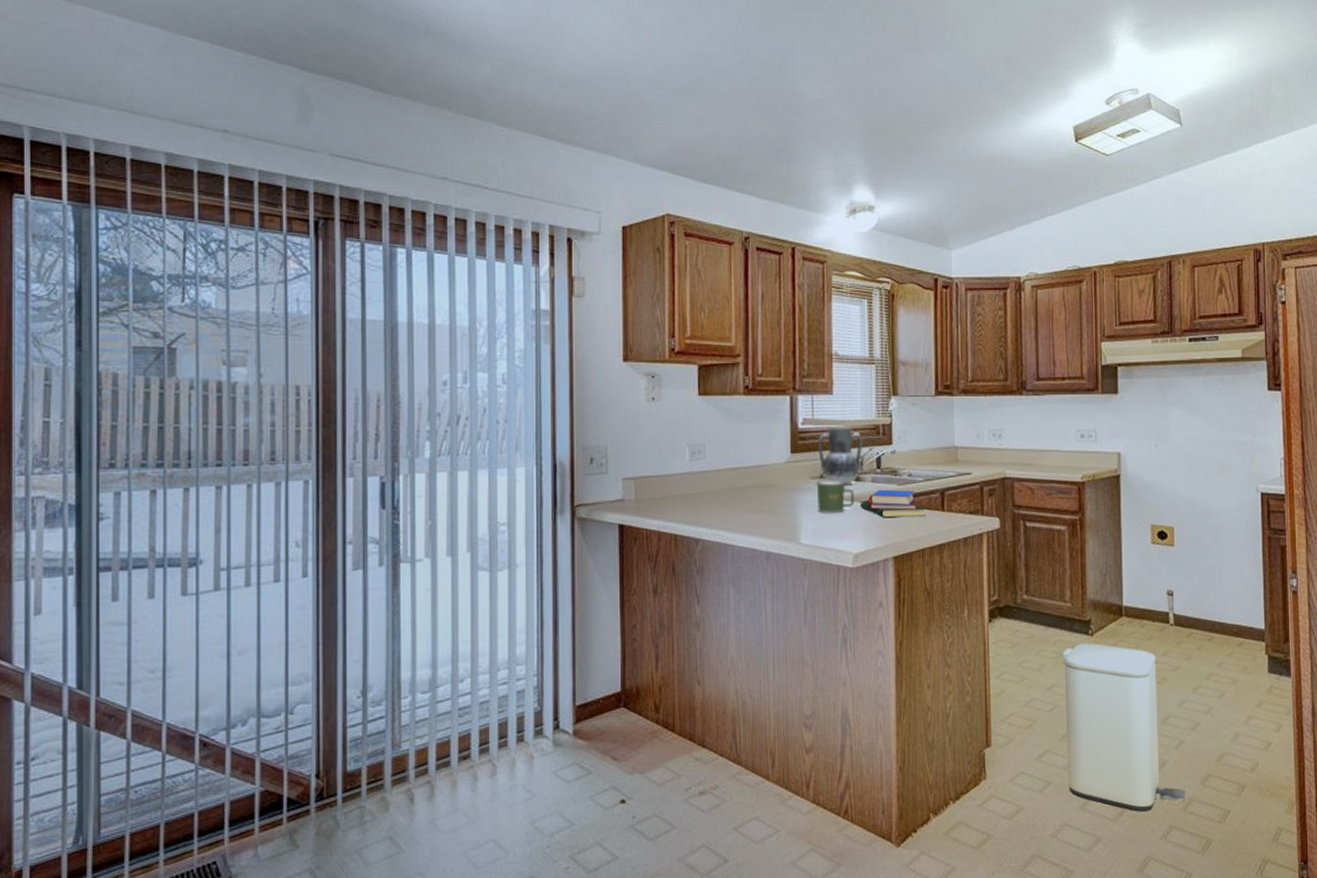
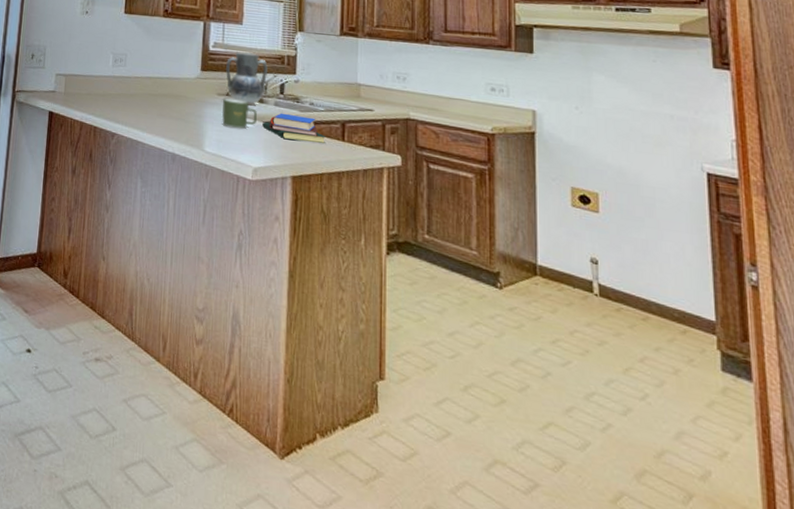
pedal bin: present [1063,643,1186,812] -> none [467,294,615,494]

